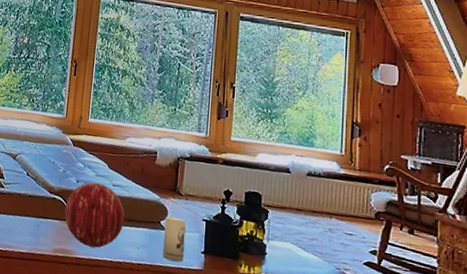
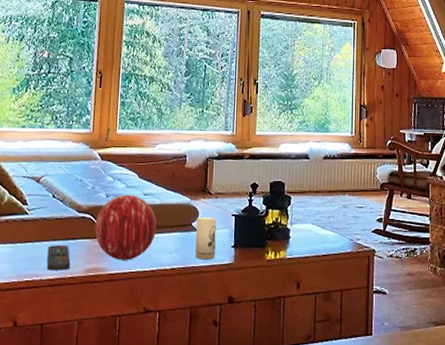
remote control: none [19,220,41,247] -> present [47,244,71,271]

